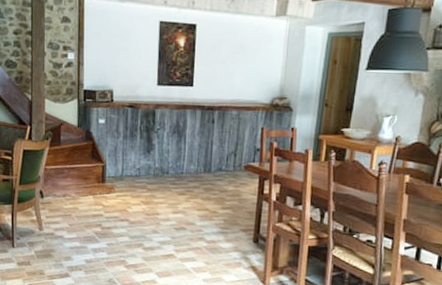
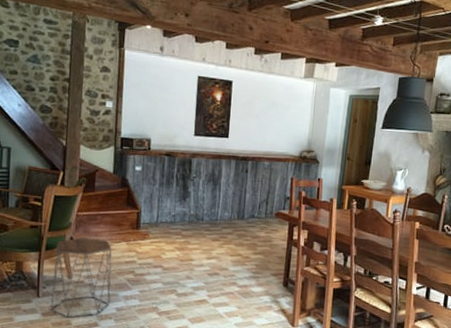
side table: none [24,191,80,268] -> present [50,237,112,318]

